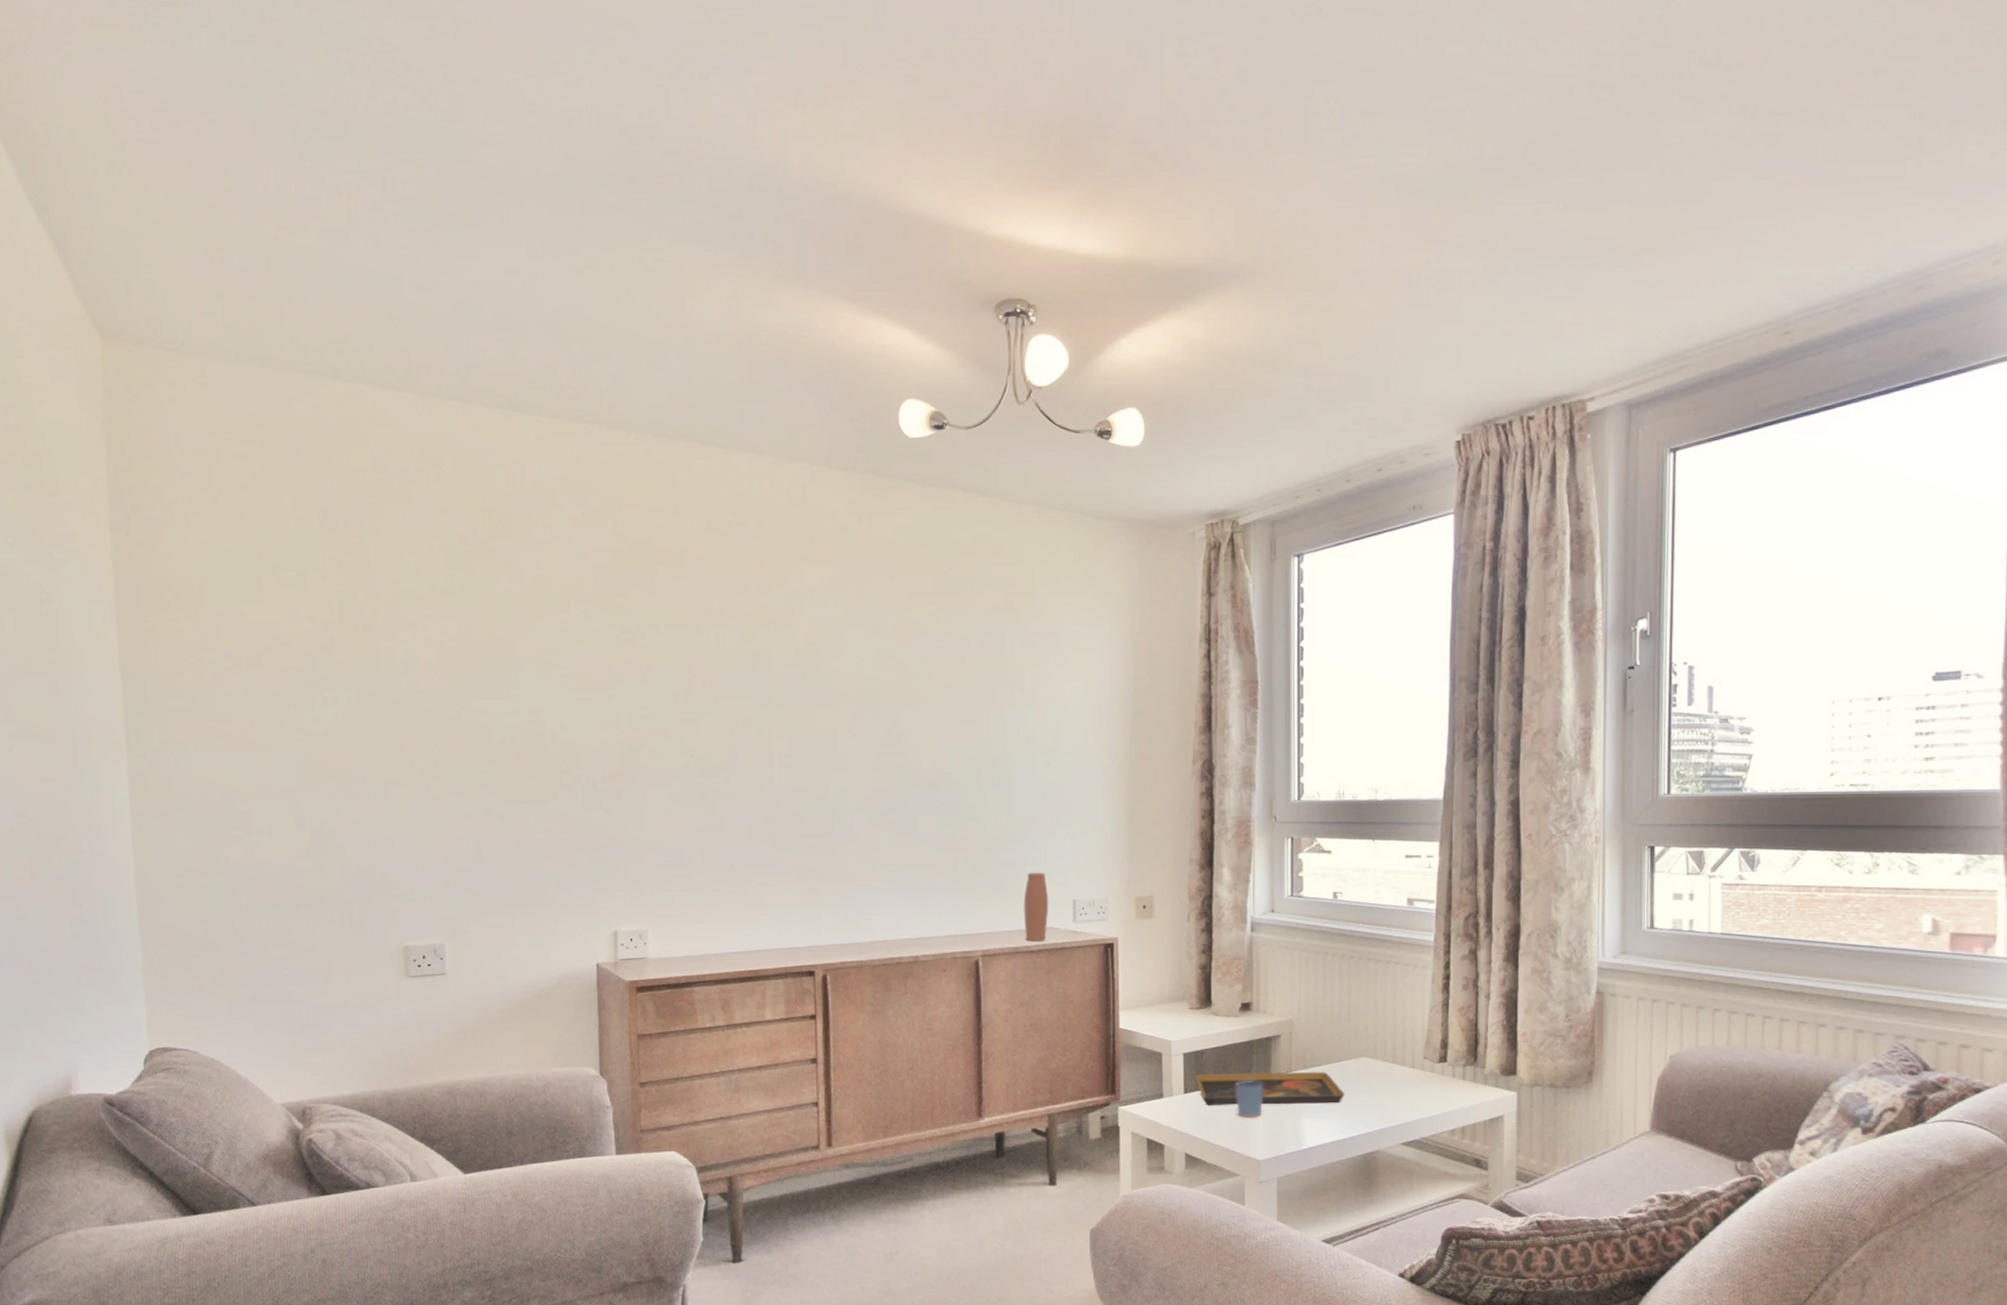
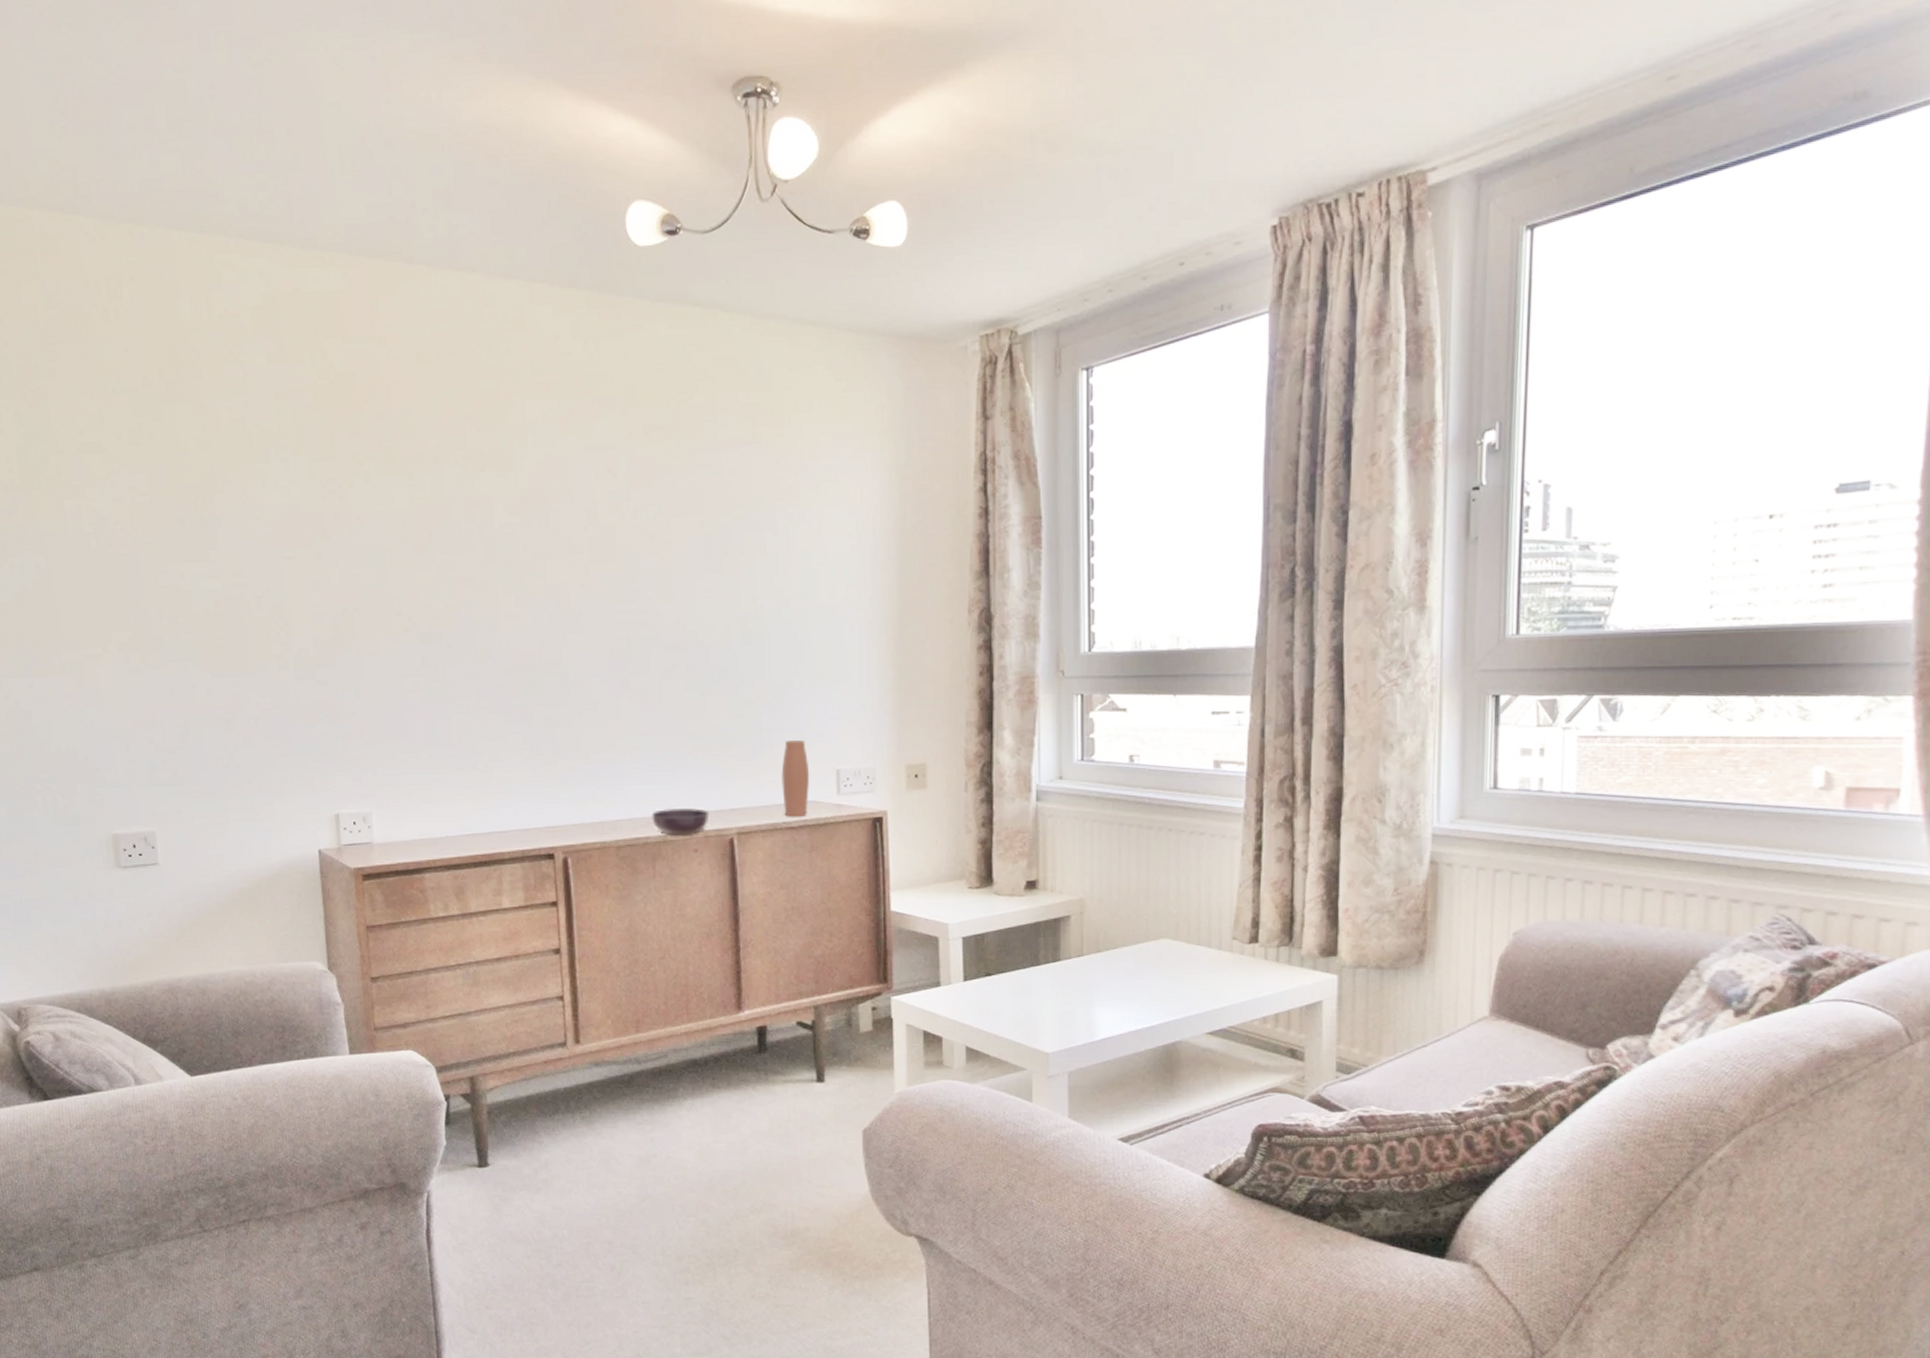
bowl: none [905,931,958,958] -> present [652,808,710,837]
decorative tray: present [1194,1071,1345,1105] -> none [975,955,1143,994]
mug: present [1236,1080,1263,1118] -> none [1021,965,1051,1007]

